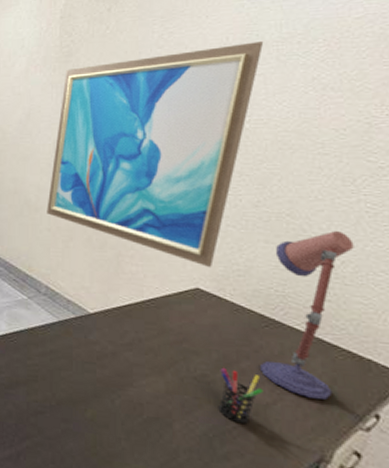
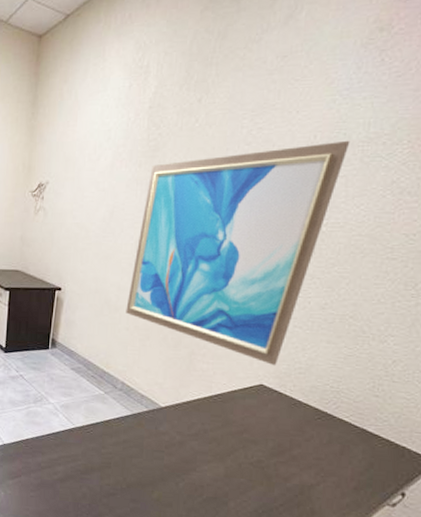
pen holder: present [218,367,264,425] -> none [269,454,310,502]
desk lamp: present [260,231,354,400] -> none [309,333,406,481]

